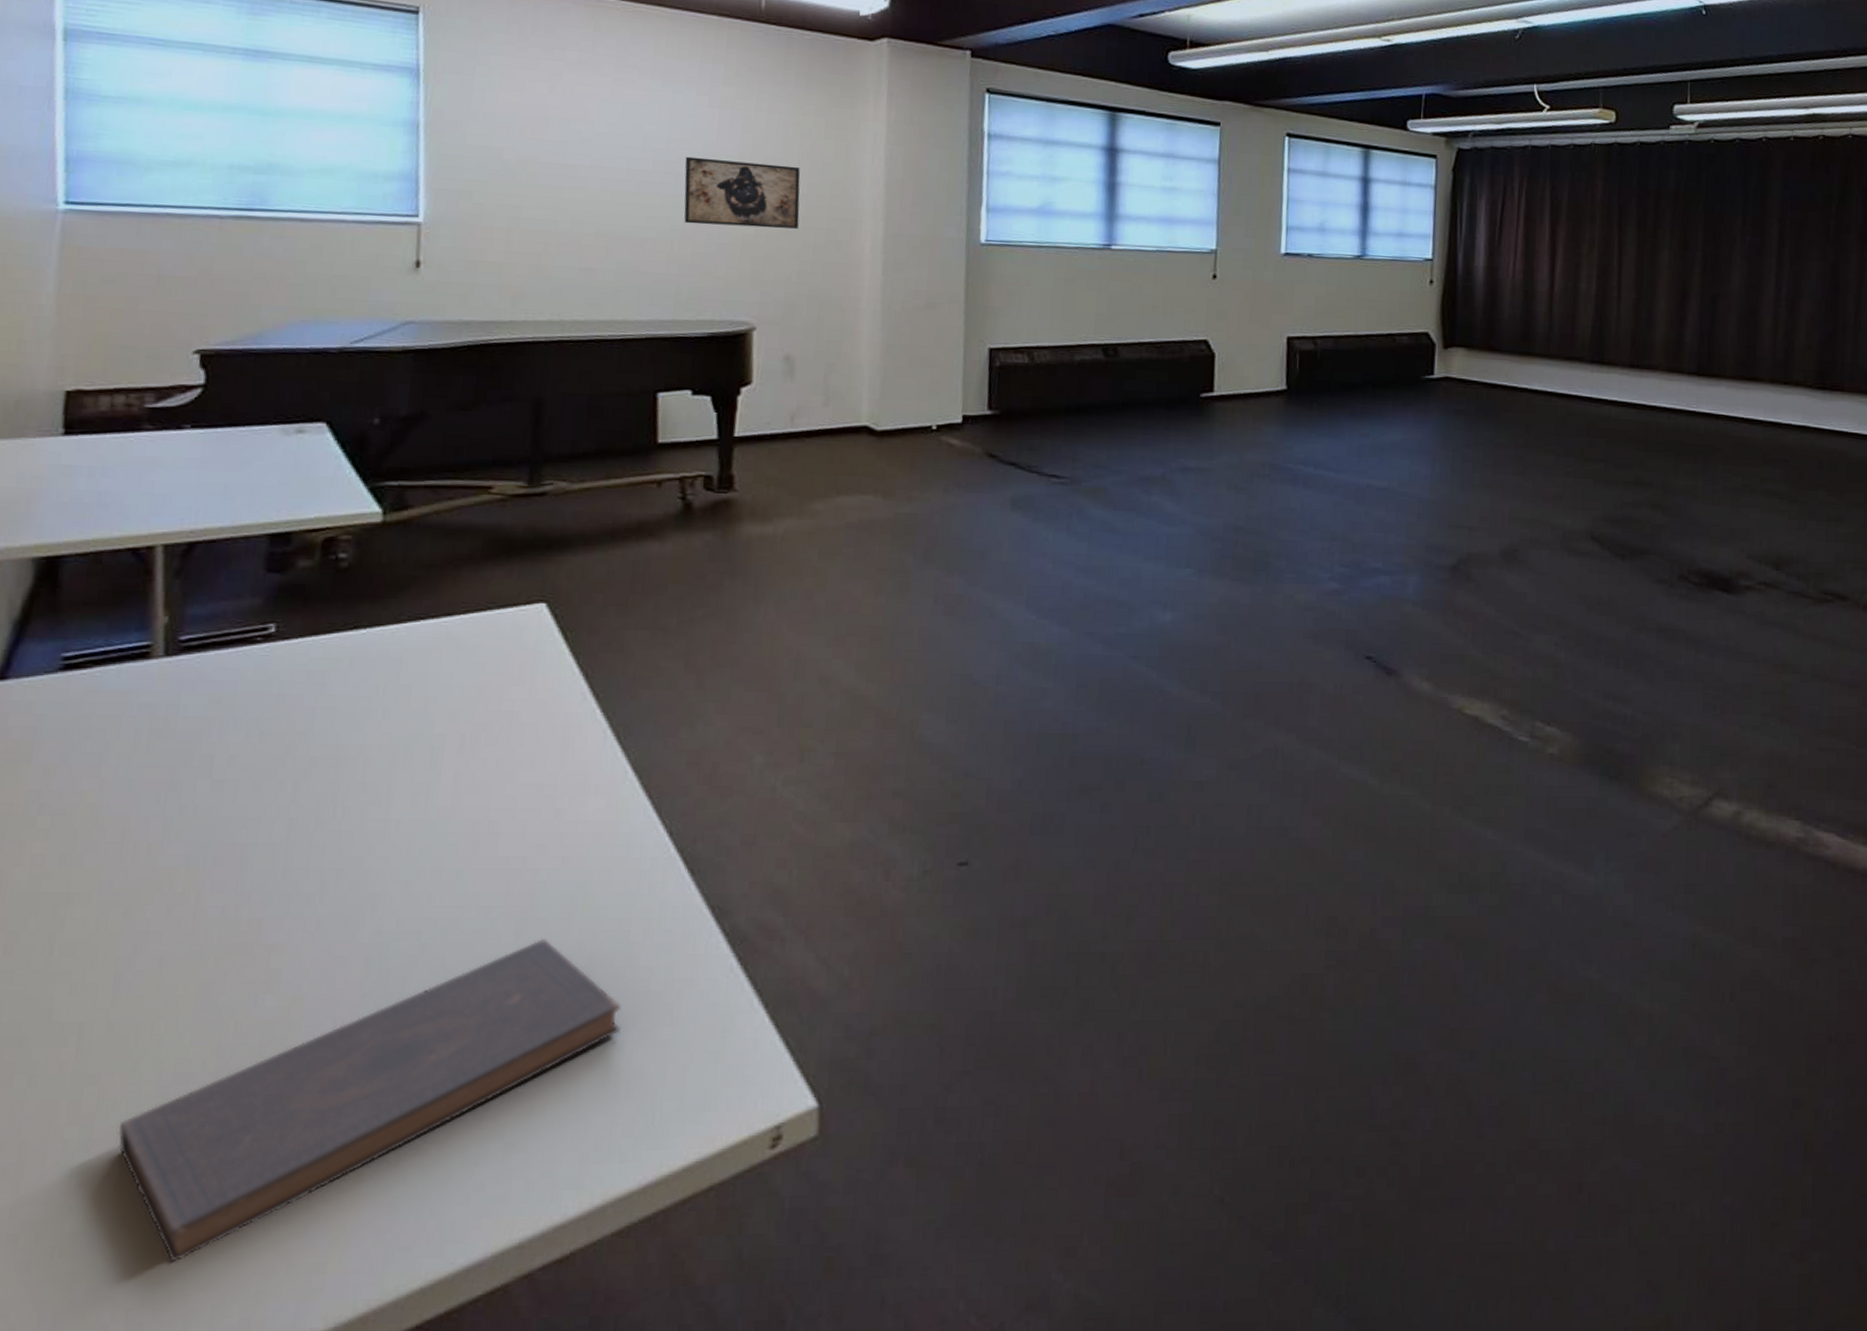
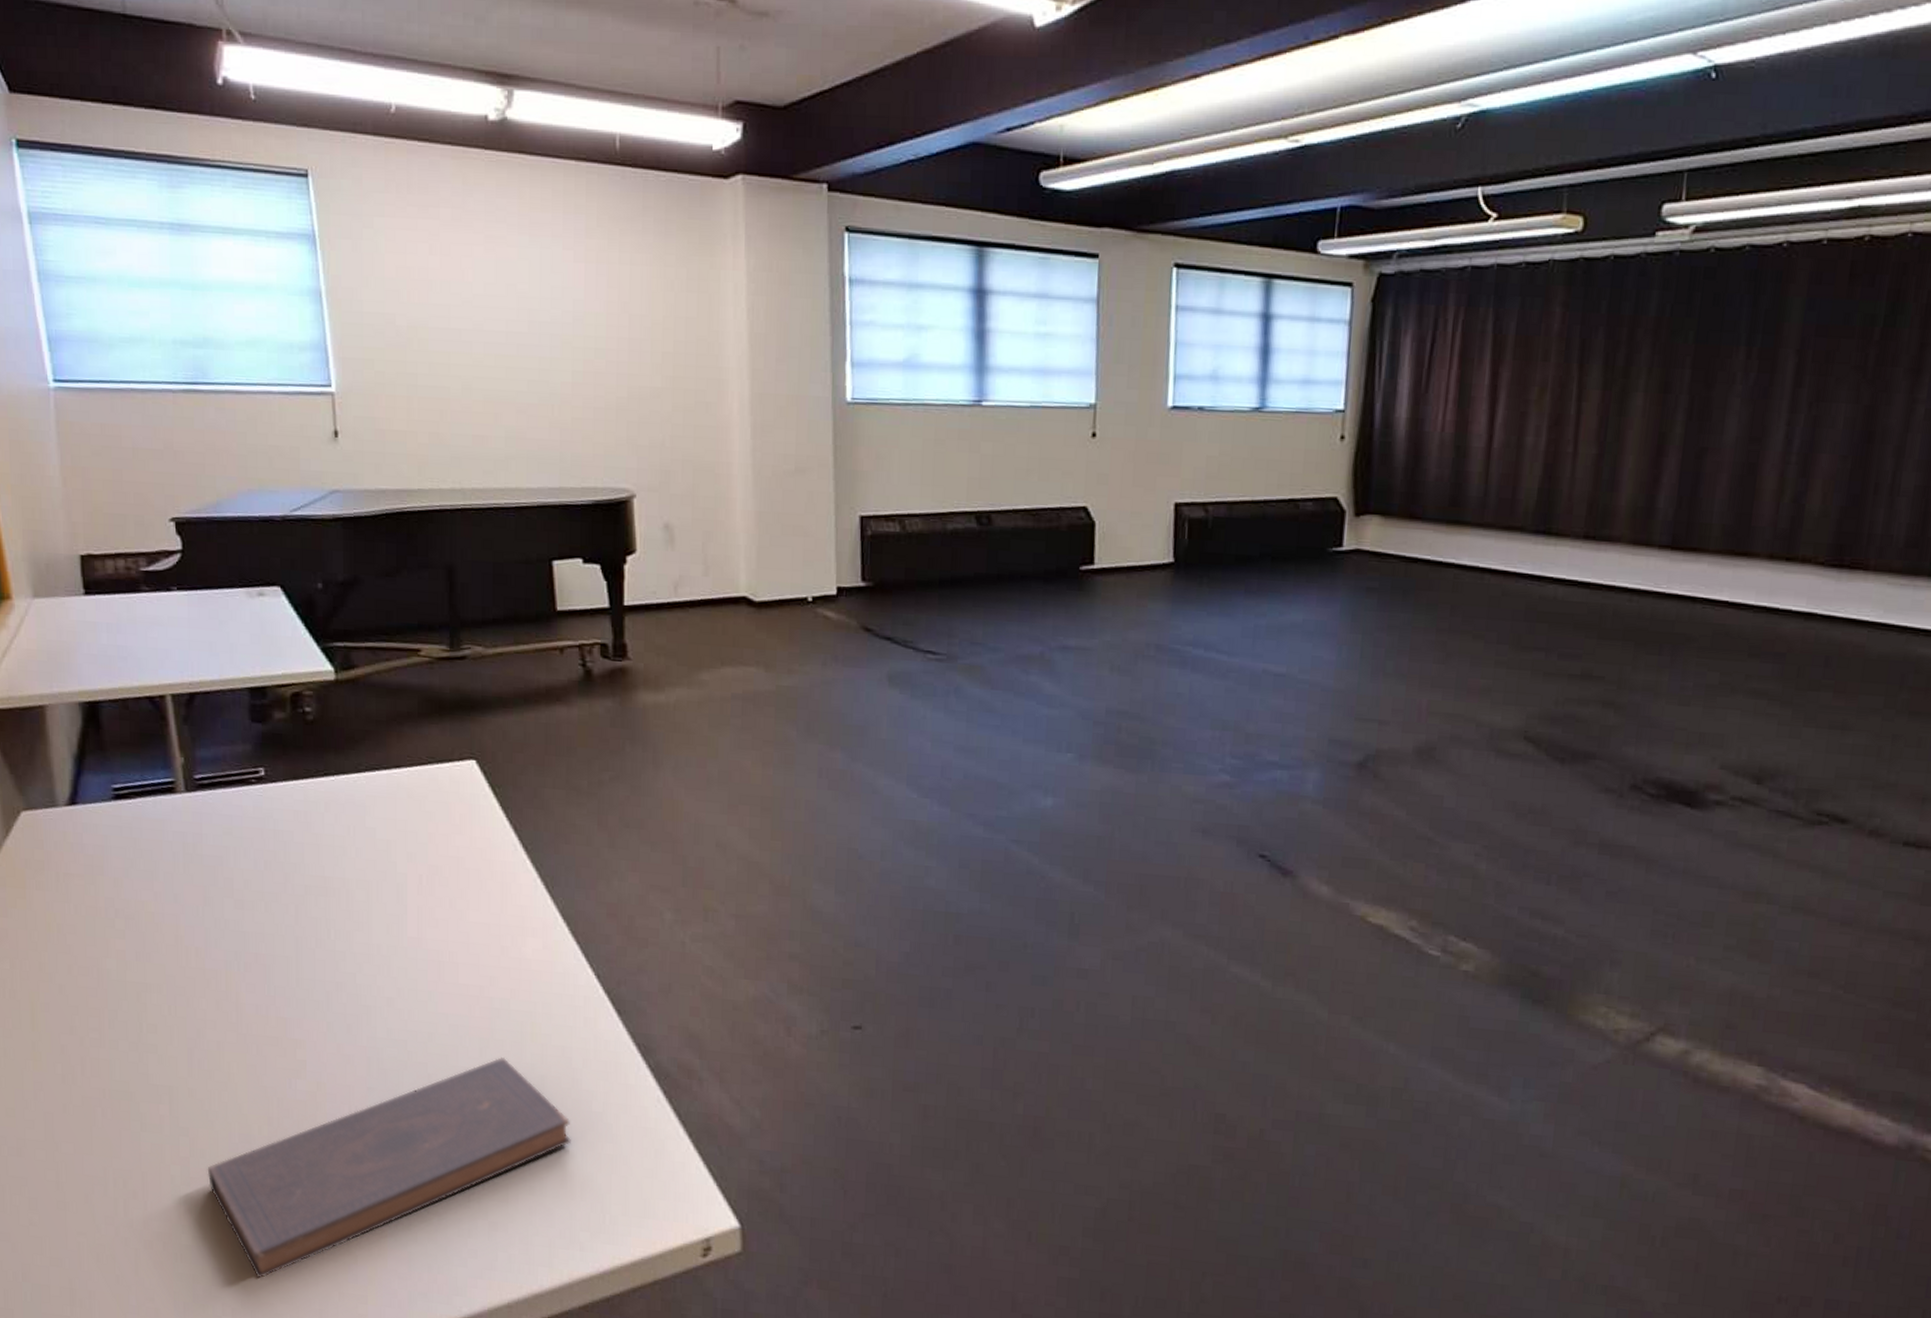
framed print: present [684,156,801,229] -> none [557,316,668,391]

